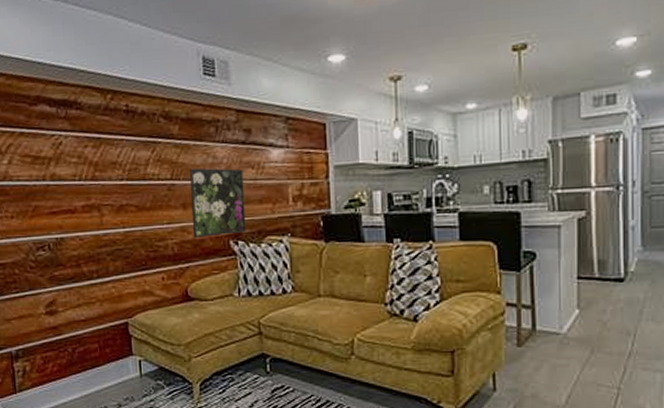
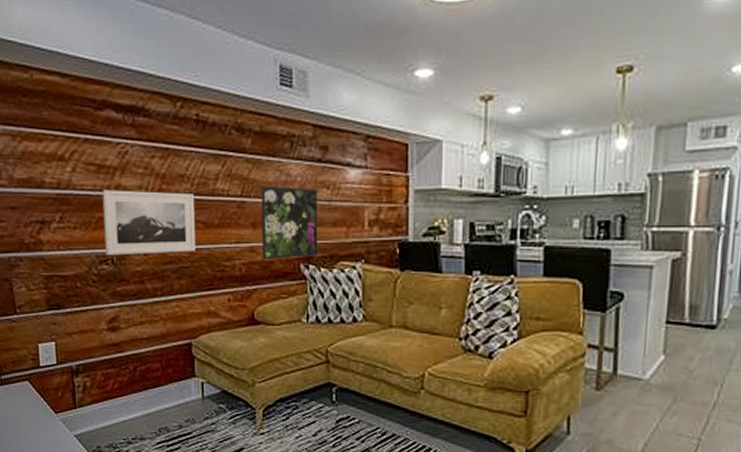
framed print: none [37,178,129,242] -> present [102,190,196,256]

